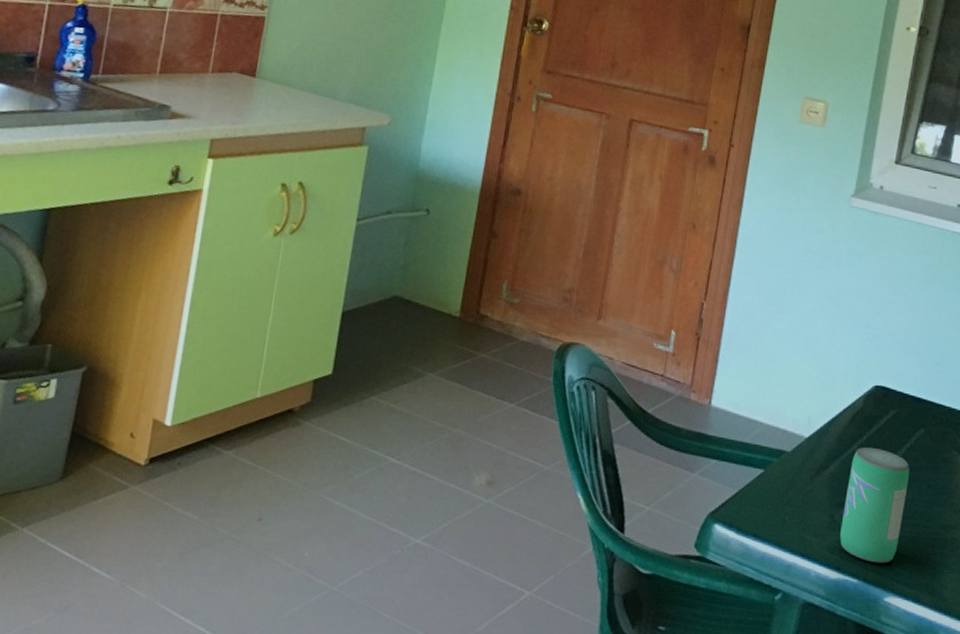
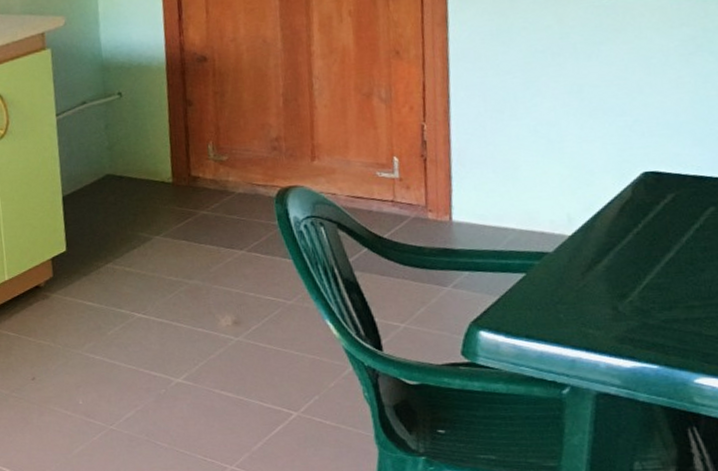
beverage can: present [840,447,910,564] -> none [627,234,705,347]

